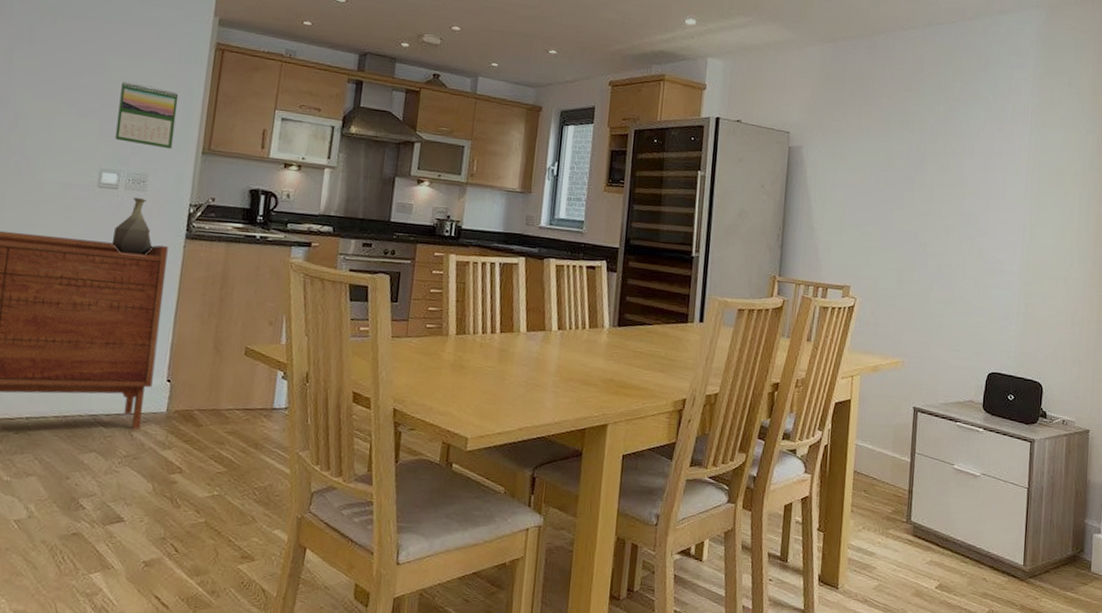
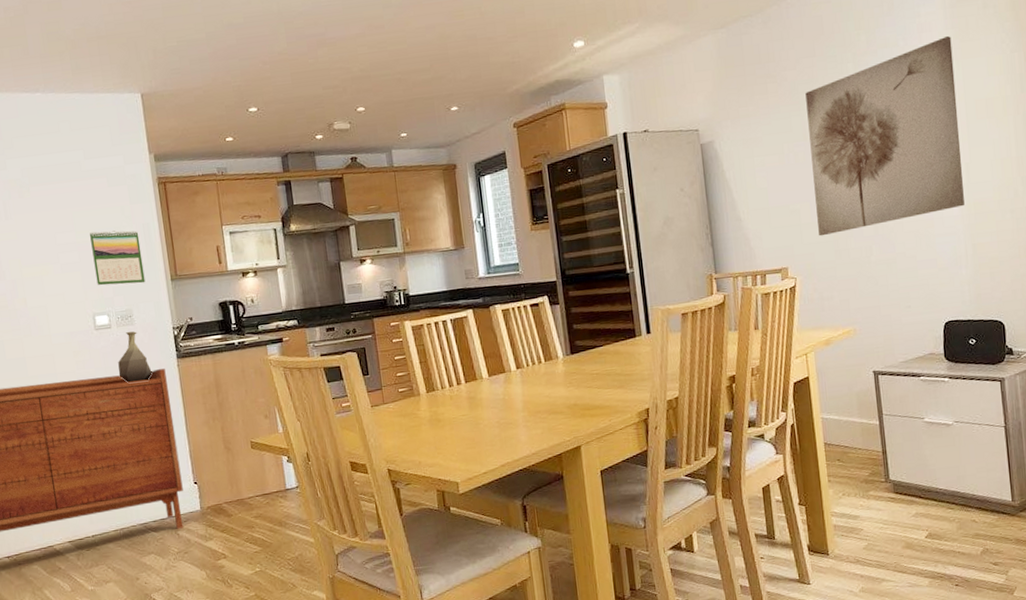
wall art: none [885,103,1036,265] -> present [805,36,965,236]

